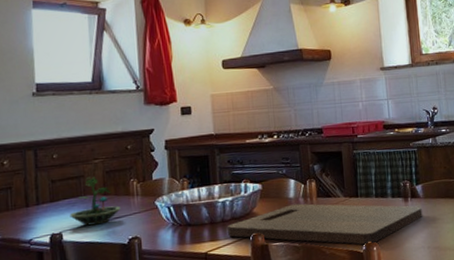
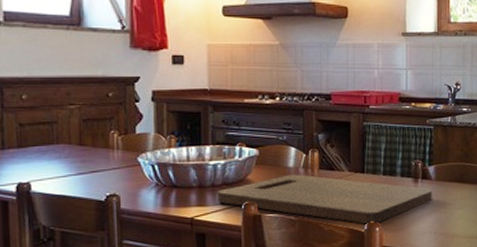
terrarium: present [69,177,121,226] -> none [39,124,99,178]

